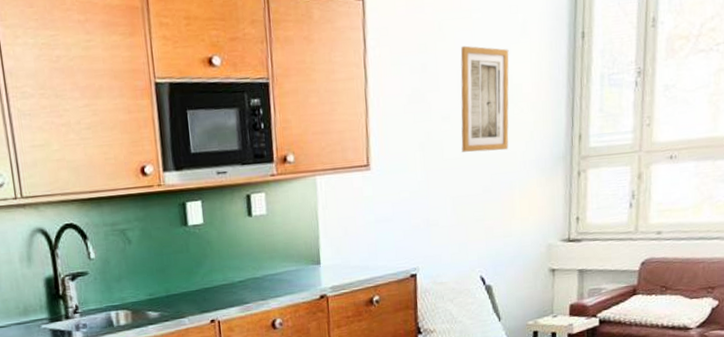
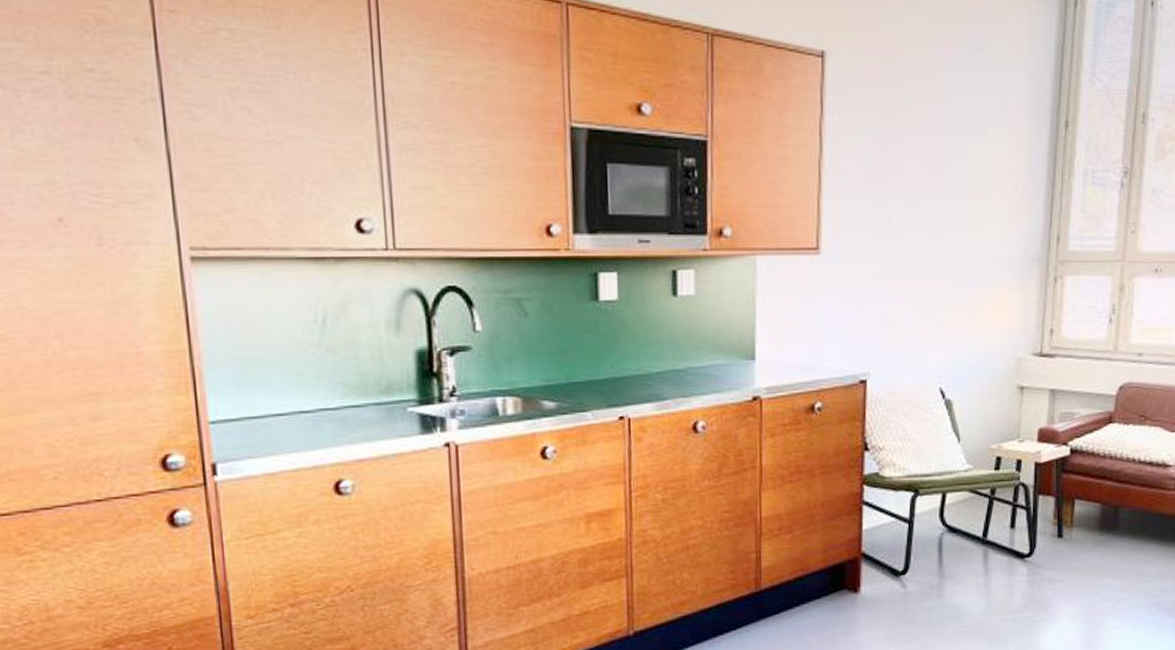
wall art: present [460,45,509,152] -> none [926,122,984,246]

